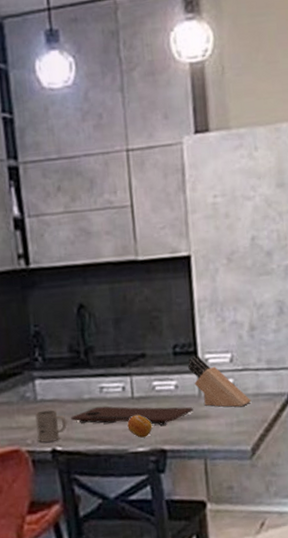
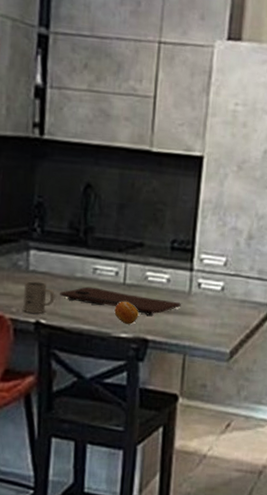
knife block: present [188,355,252,407] -> none [183,253,238,311]

